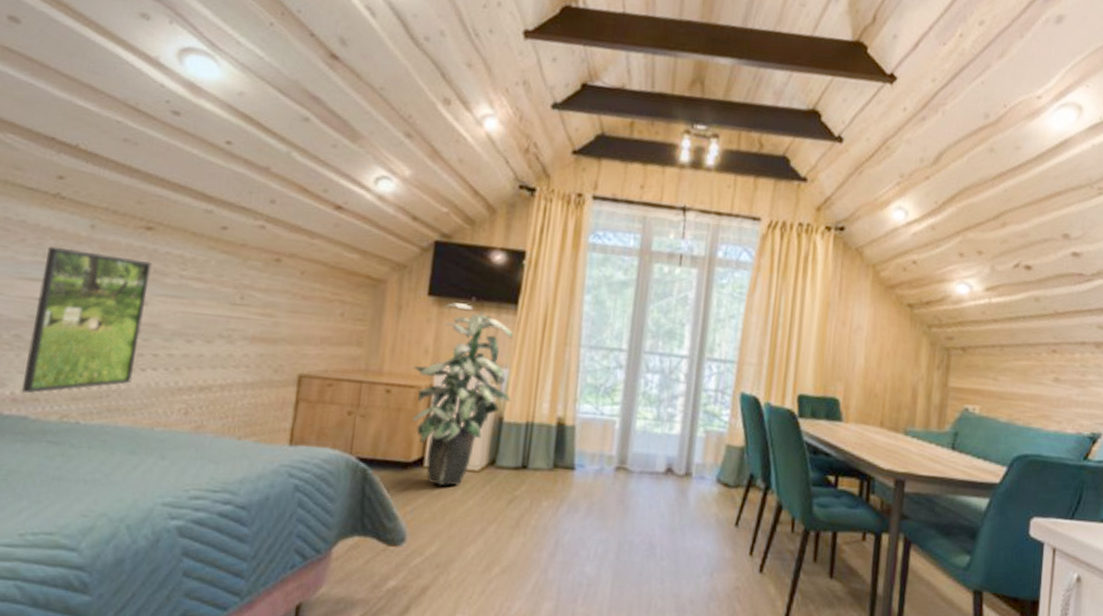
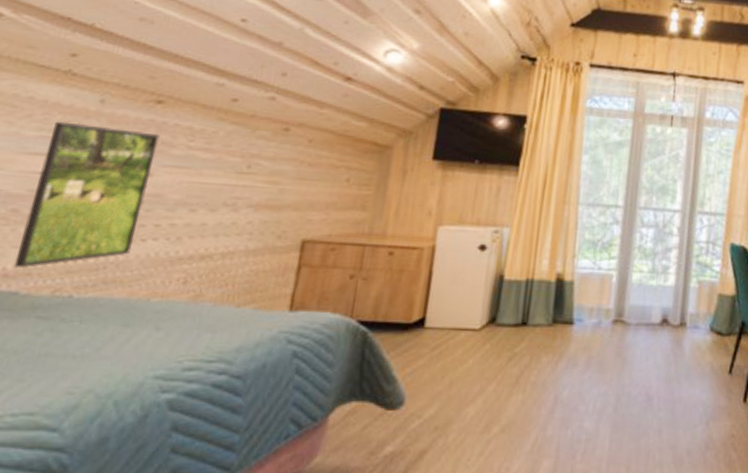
indoor plant: present [412,302,513,487] -> none [414,166,514,347]

